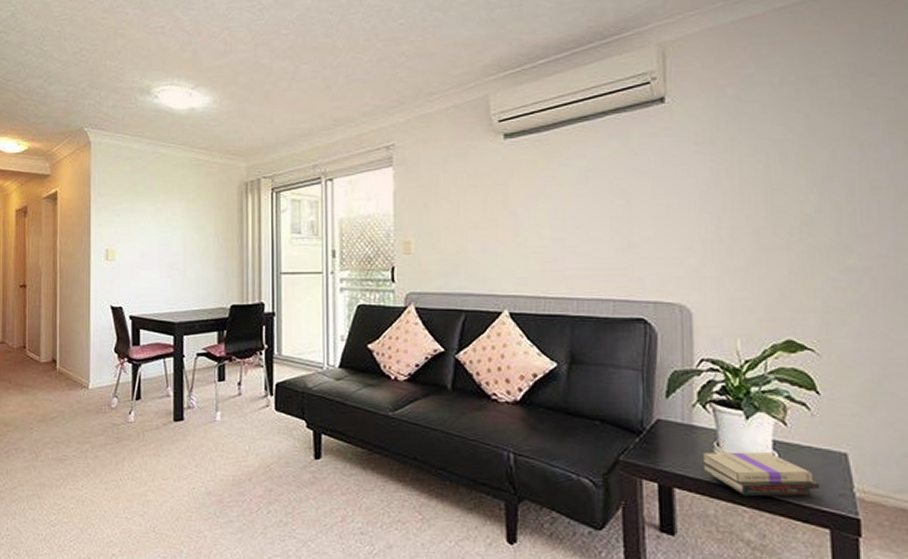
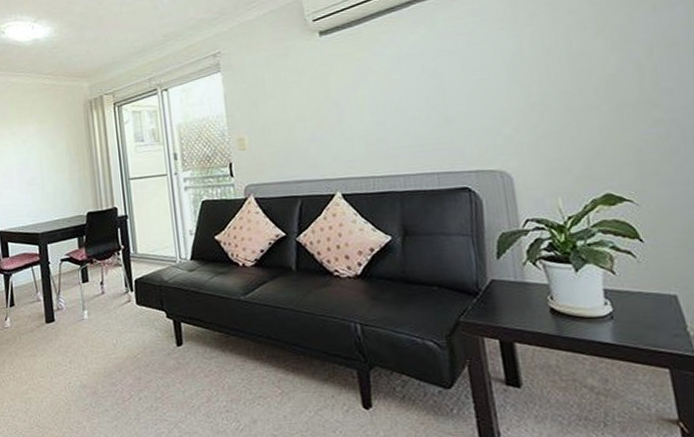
books: present [702,452,821,497] -> none [538,301,655,345]

